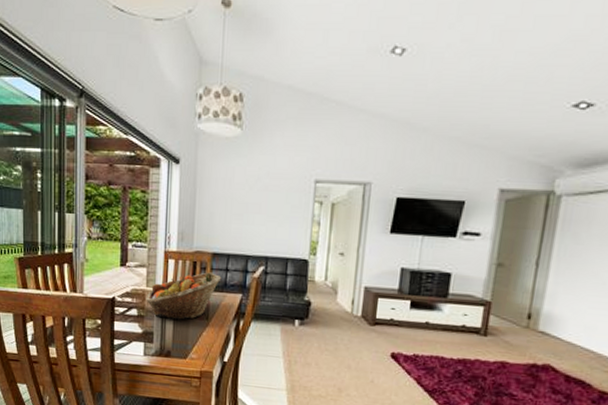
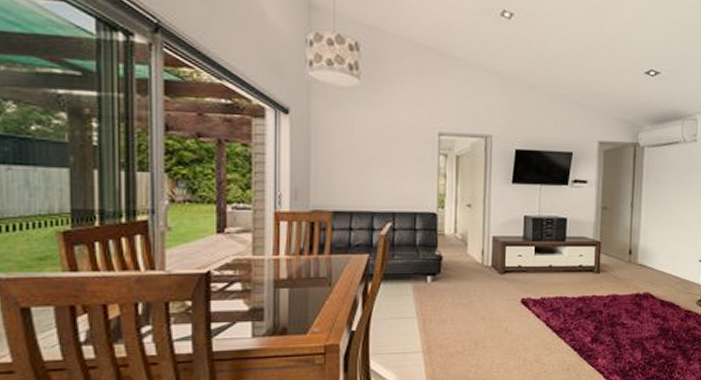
fruit basket: present [146,272,222,320] -> none [252,233,345,290]

